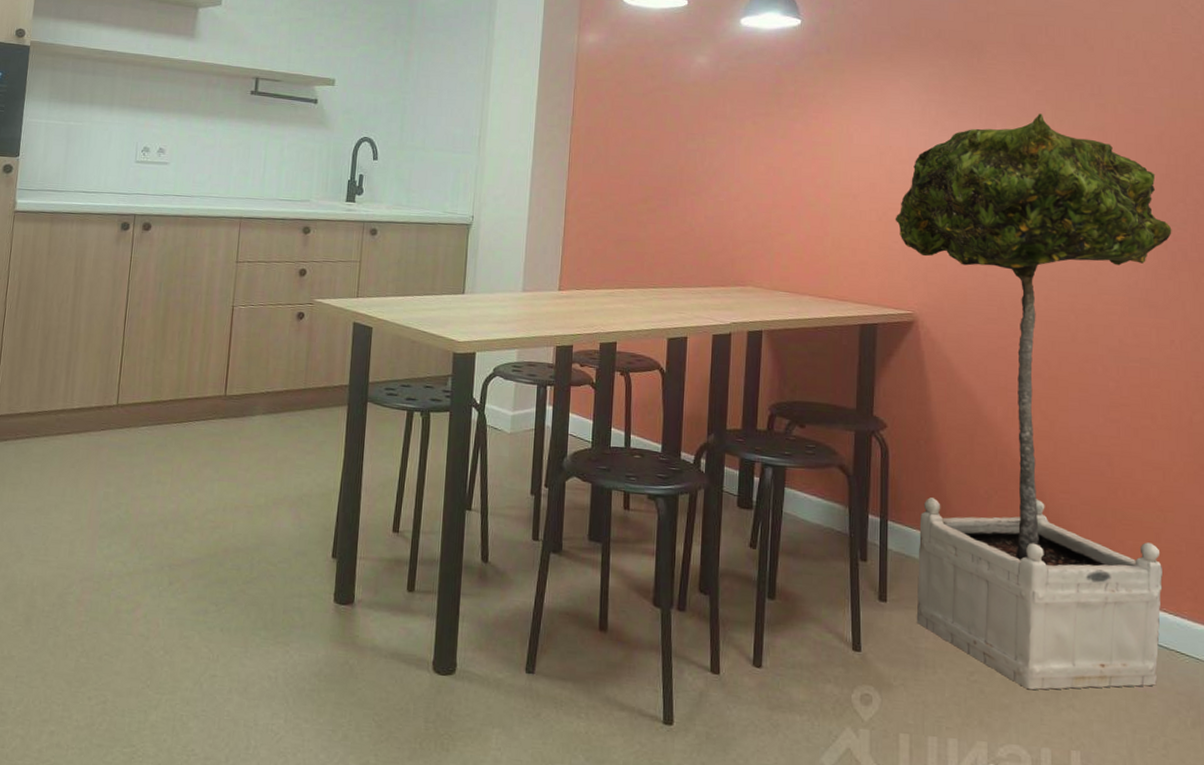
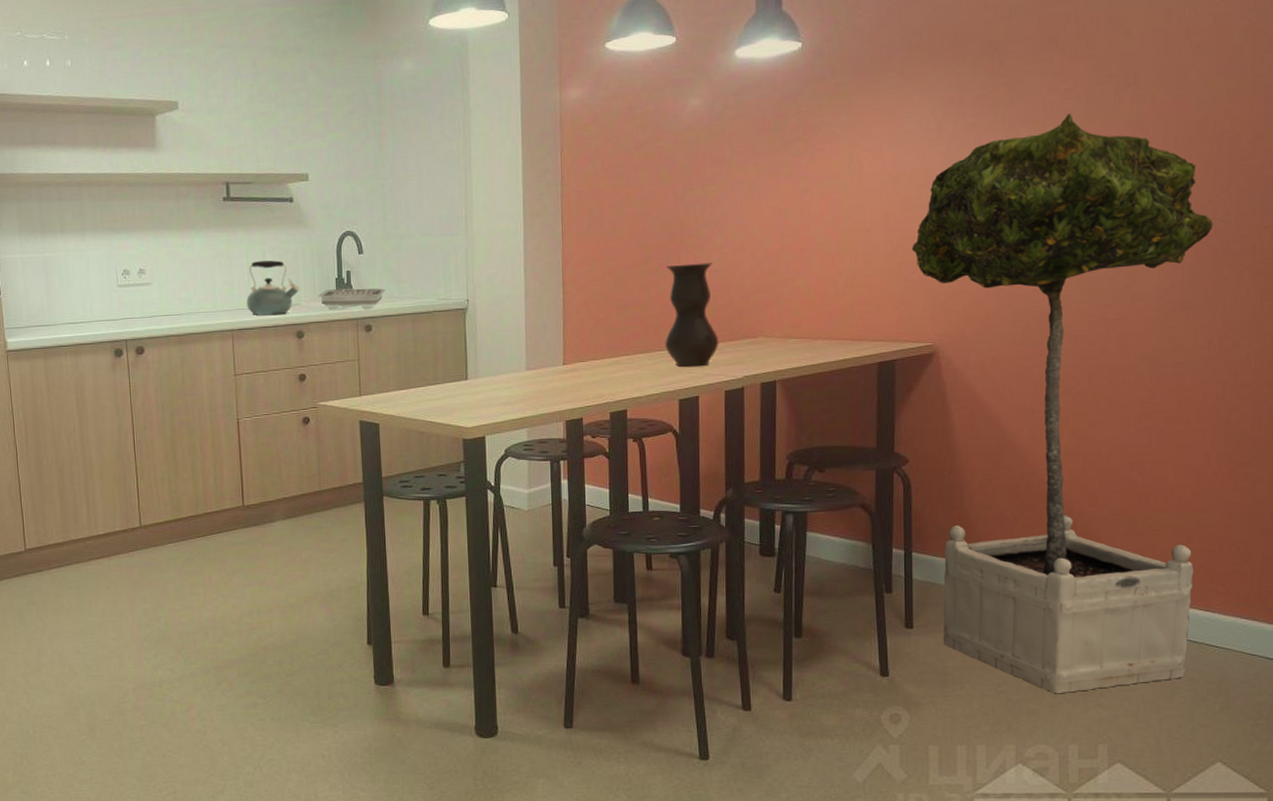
kettle: none [258,154,313,209] -> present [246,260,301,316]
dish rack: none [329,189,394,214] -> present [318,288,385,310]
vase: none [658,207,710,308] -> present [665,262,719,367]

